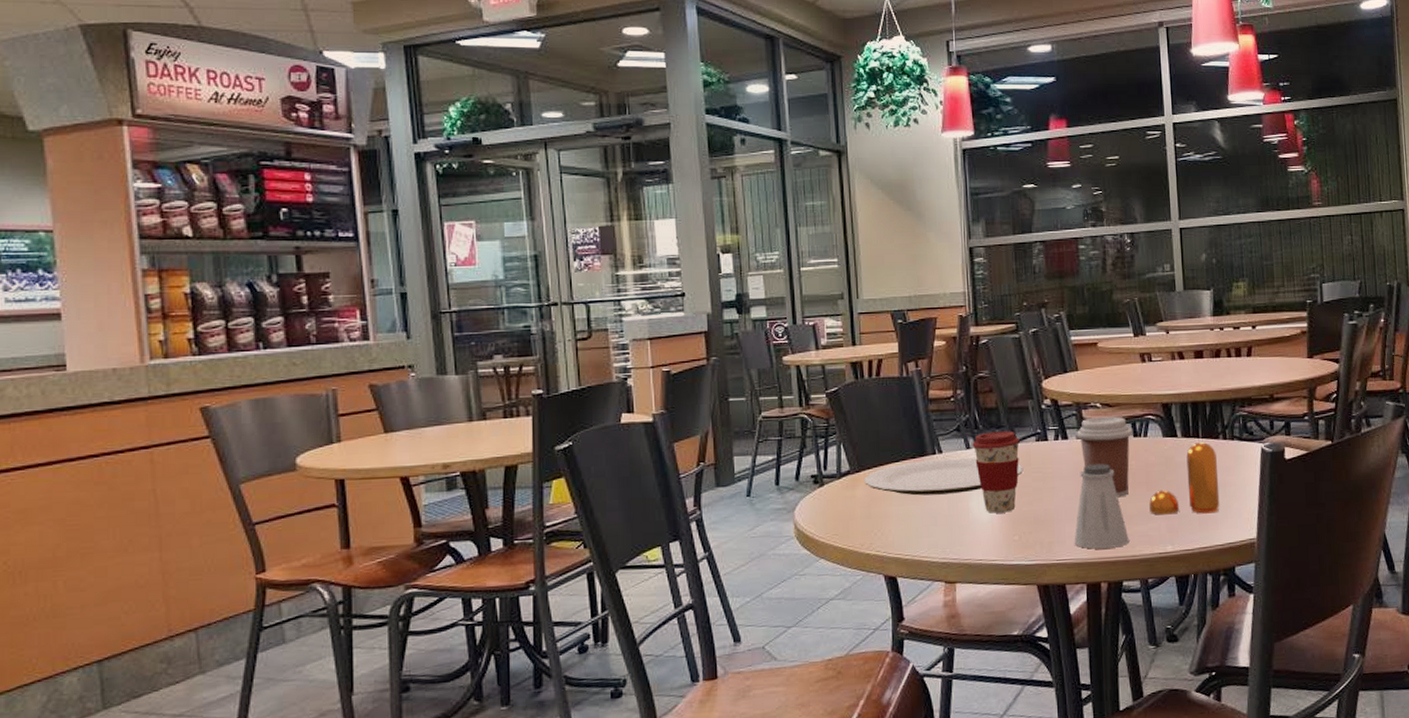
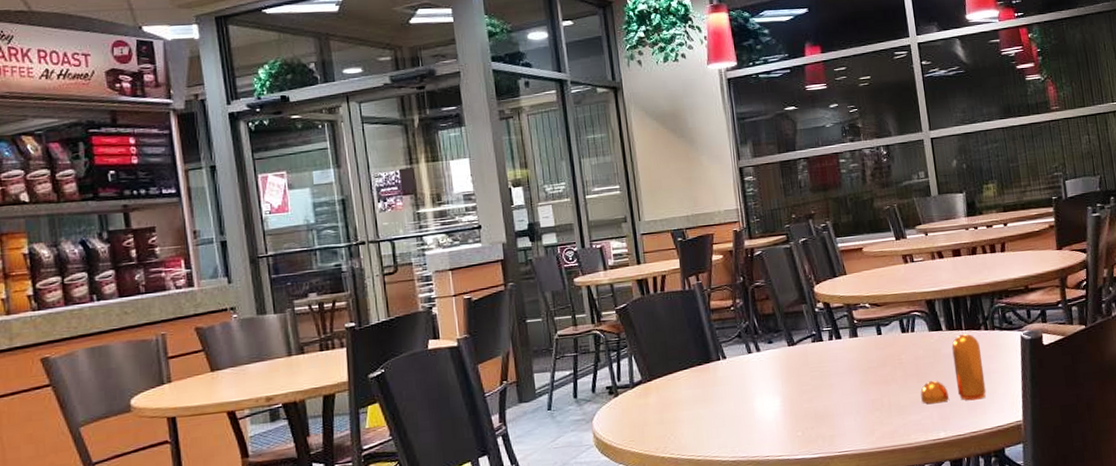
plate: present [864,457,1024,496] -> none [656,360,802,400]
coffee cup: present [972,431,1020,513] -> none [753,334,798,412]
saltshaker: present [1074,463,1130,549] -> none [853,359,905,440]
coffee cup: present [1076,416,1133,498] -> none [848,314,902,390]

